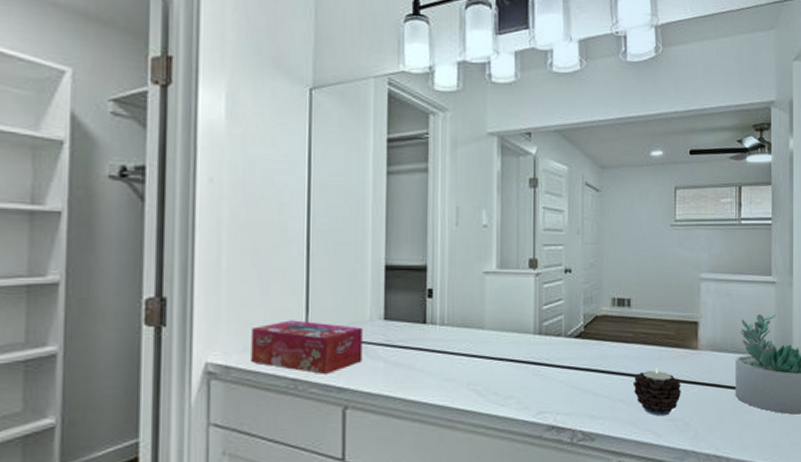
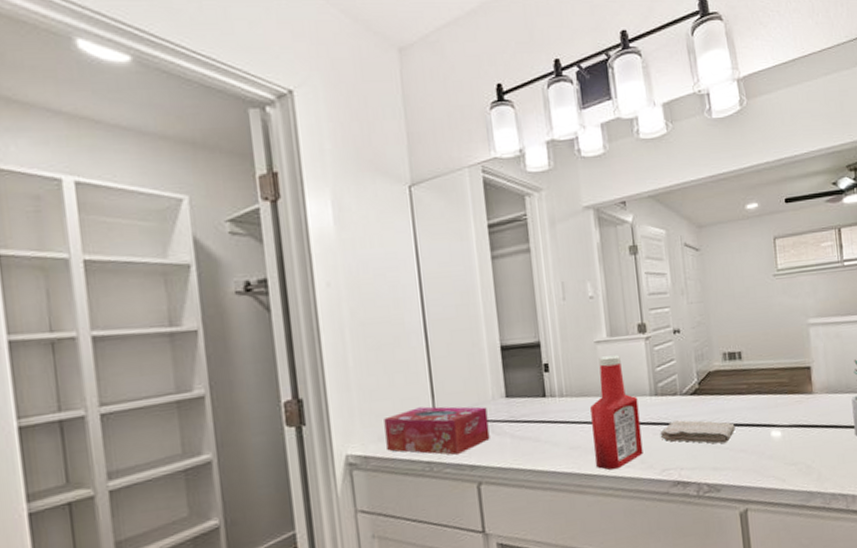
ketchup bottle: none [470,288,521,408] -> present [590,355,643,470]
washcloth: none [539,363,616,391] -> present [660,420,735,444]
candle: present [633,367,681,417] -> none [752,415,801,462]

